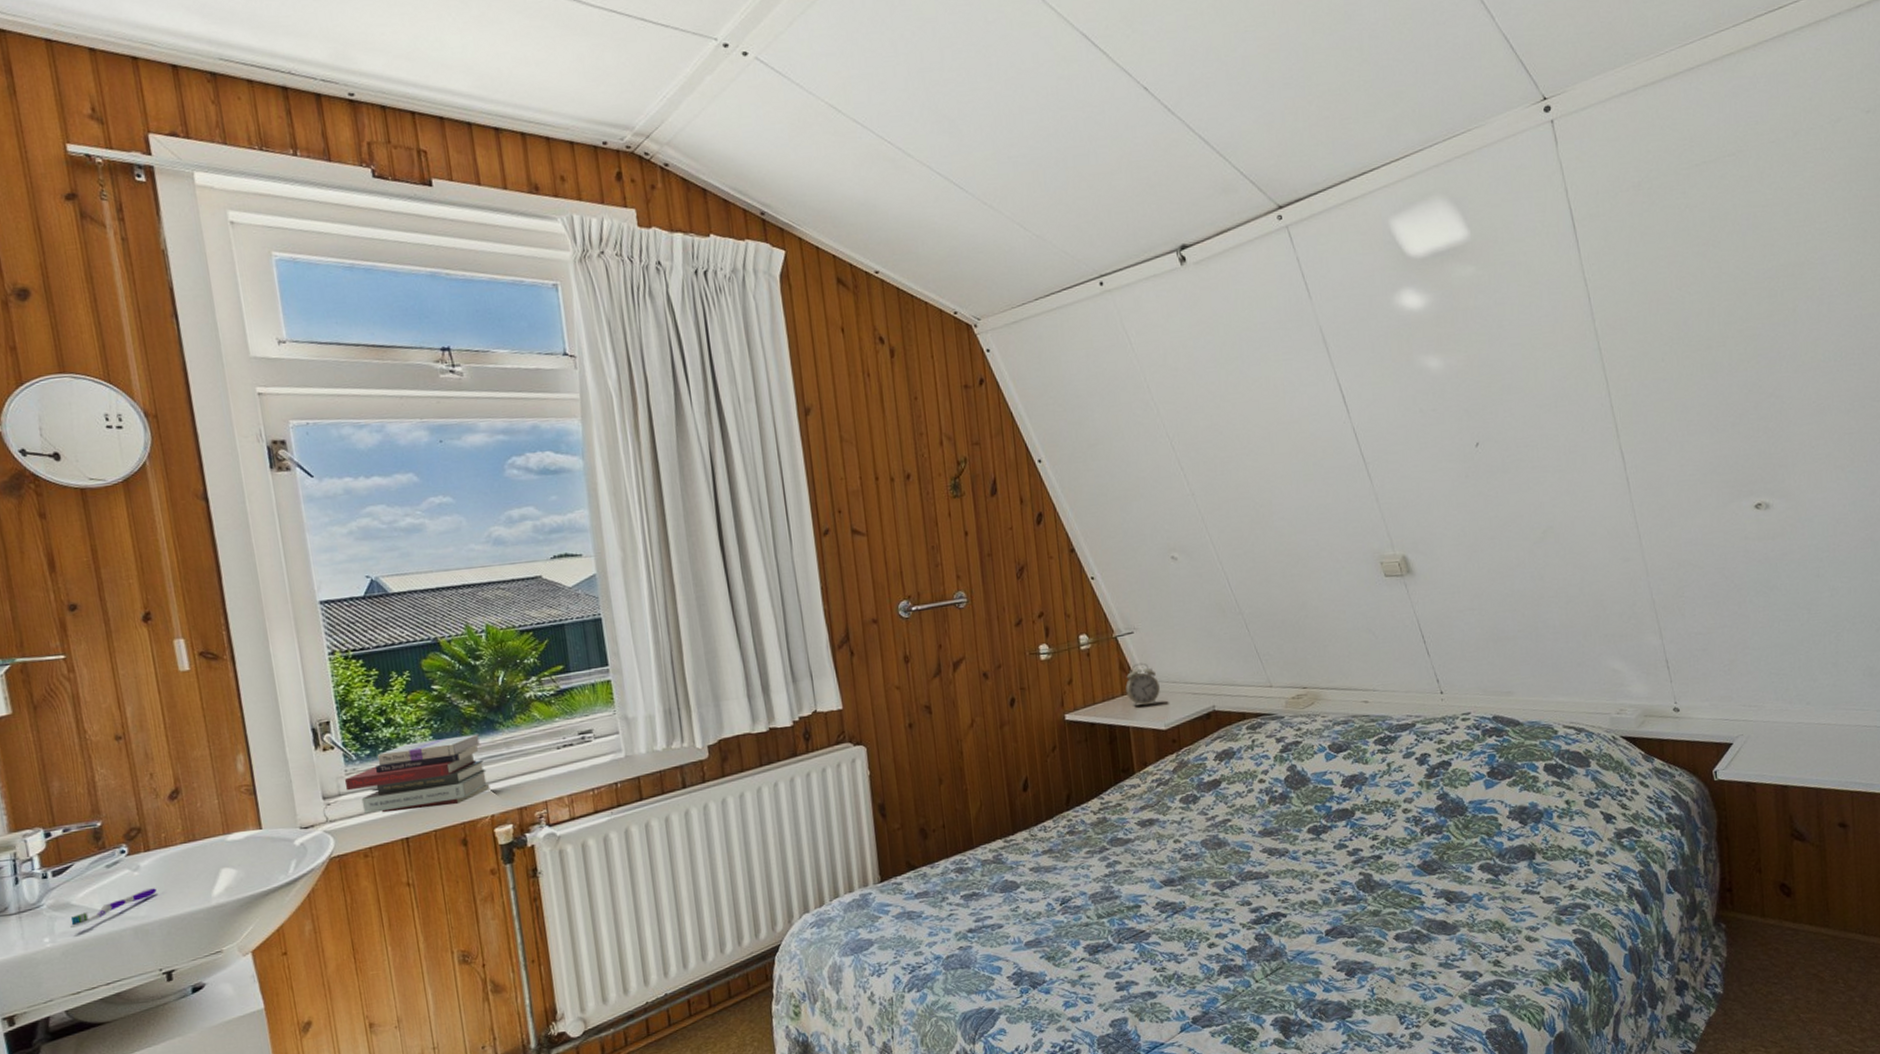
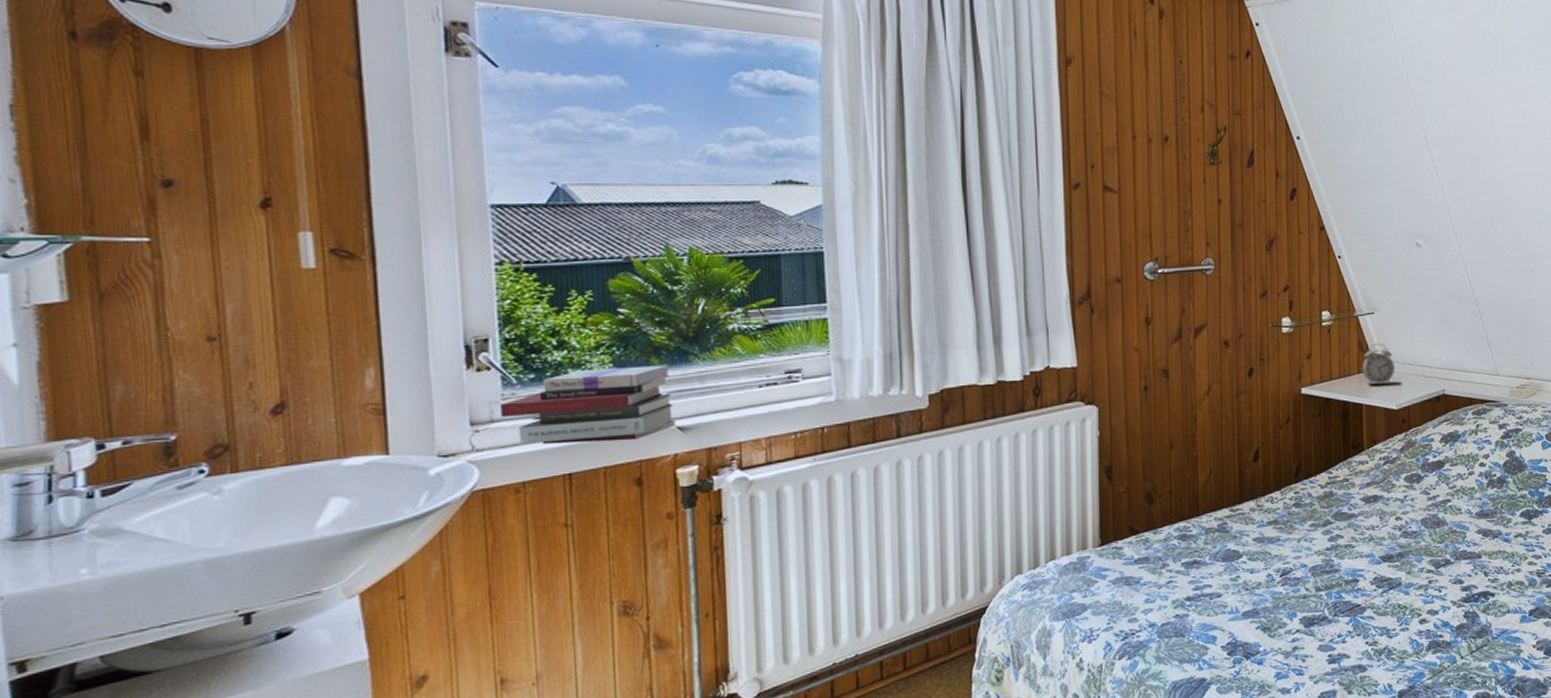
toothbrush: present [70,888,157,929] -> none [119,516,242,559]

